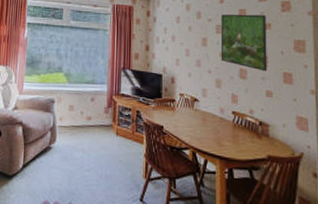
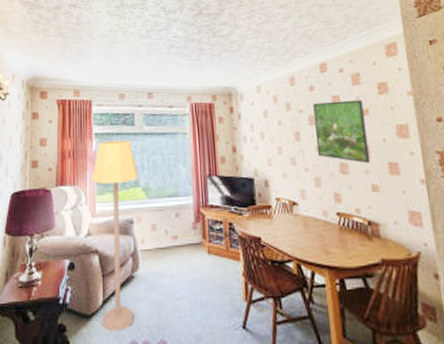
lamp: none [20,30,62,191] -> present [91,140,138,331]

